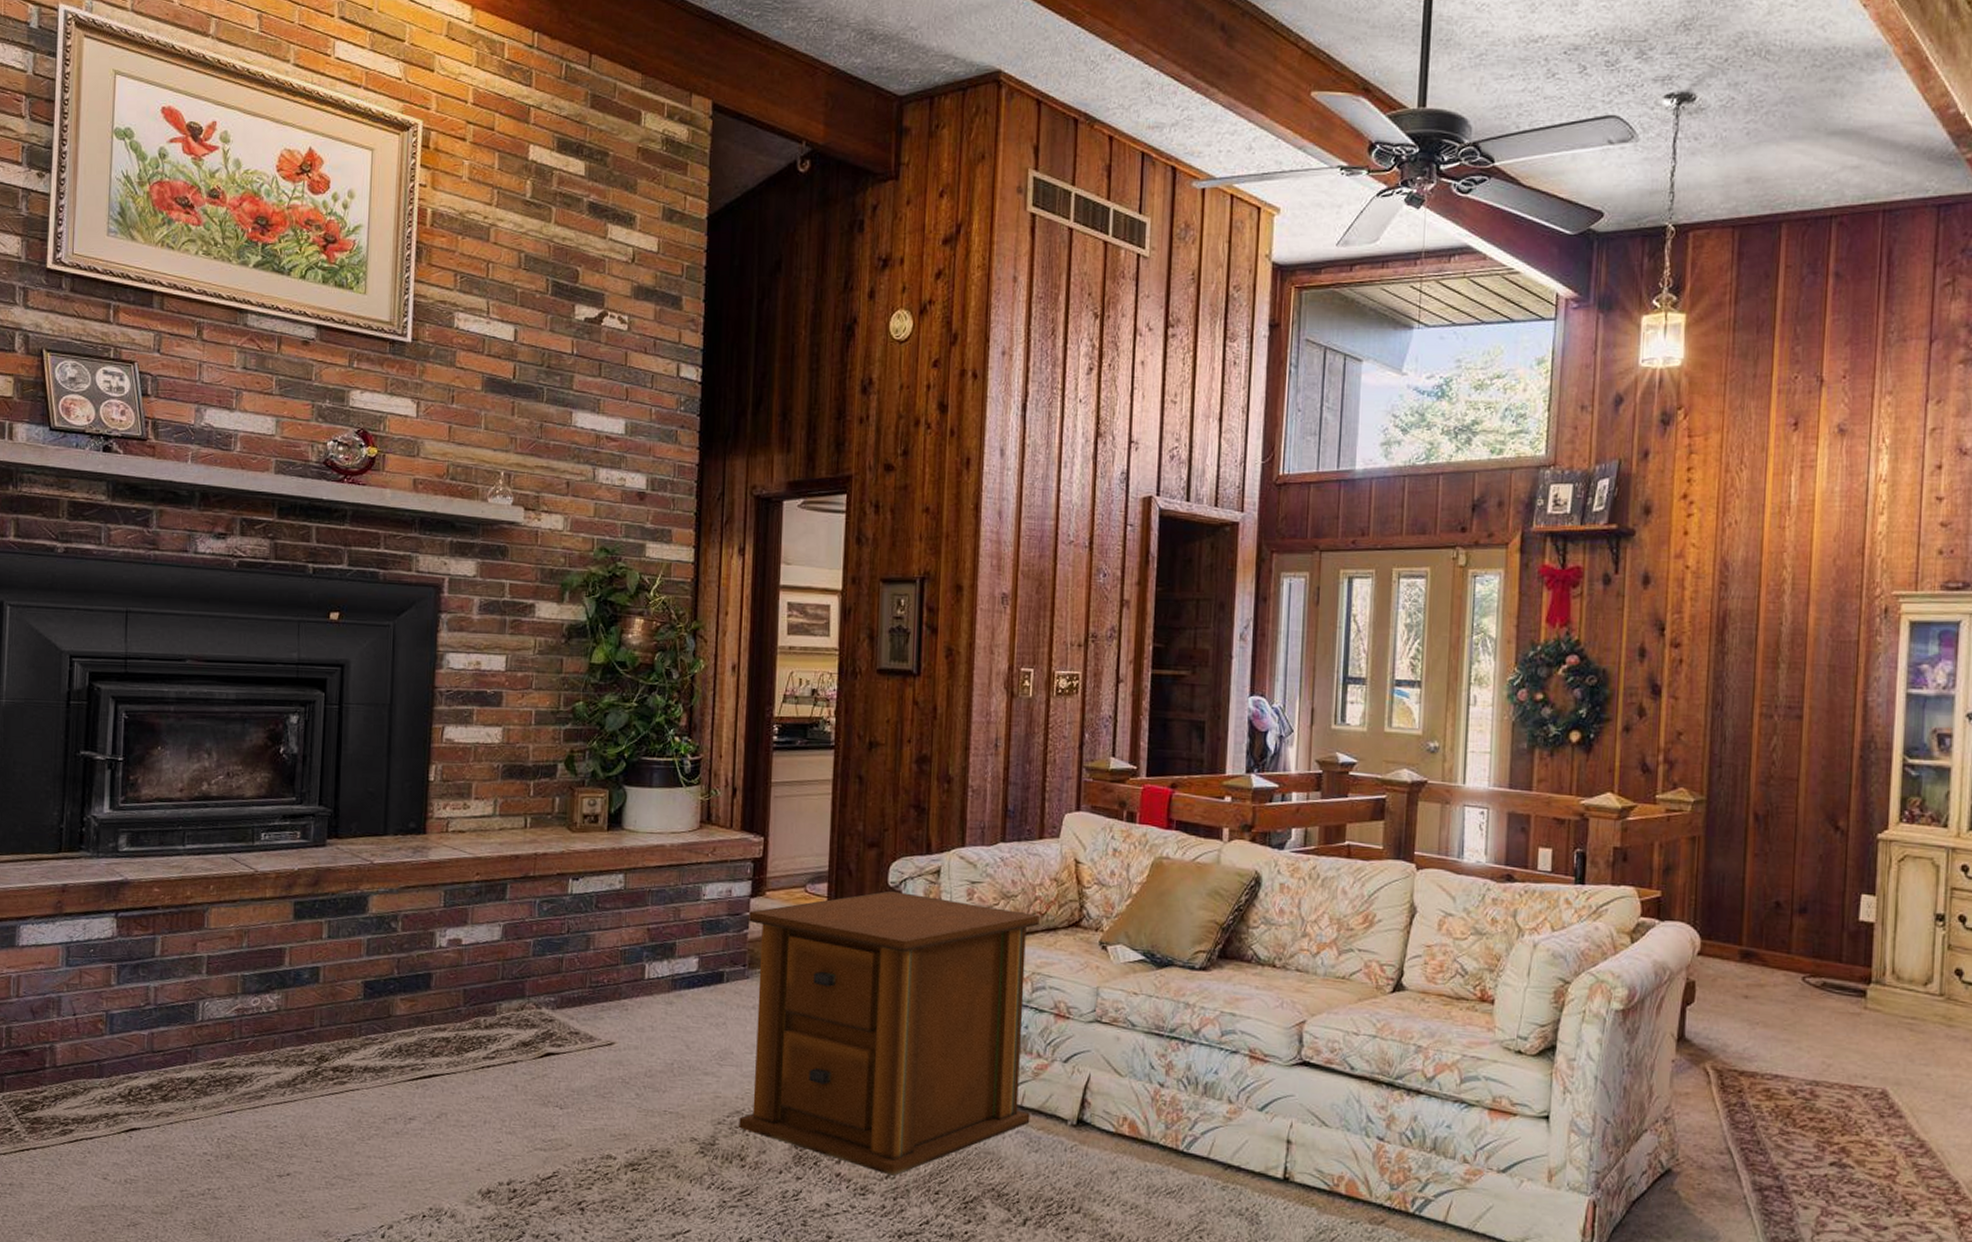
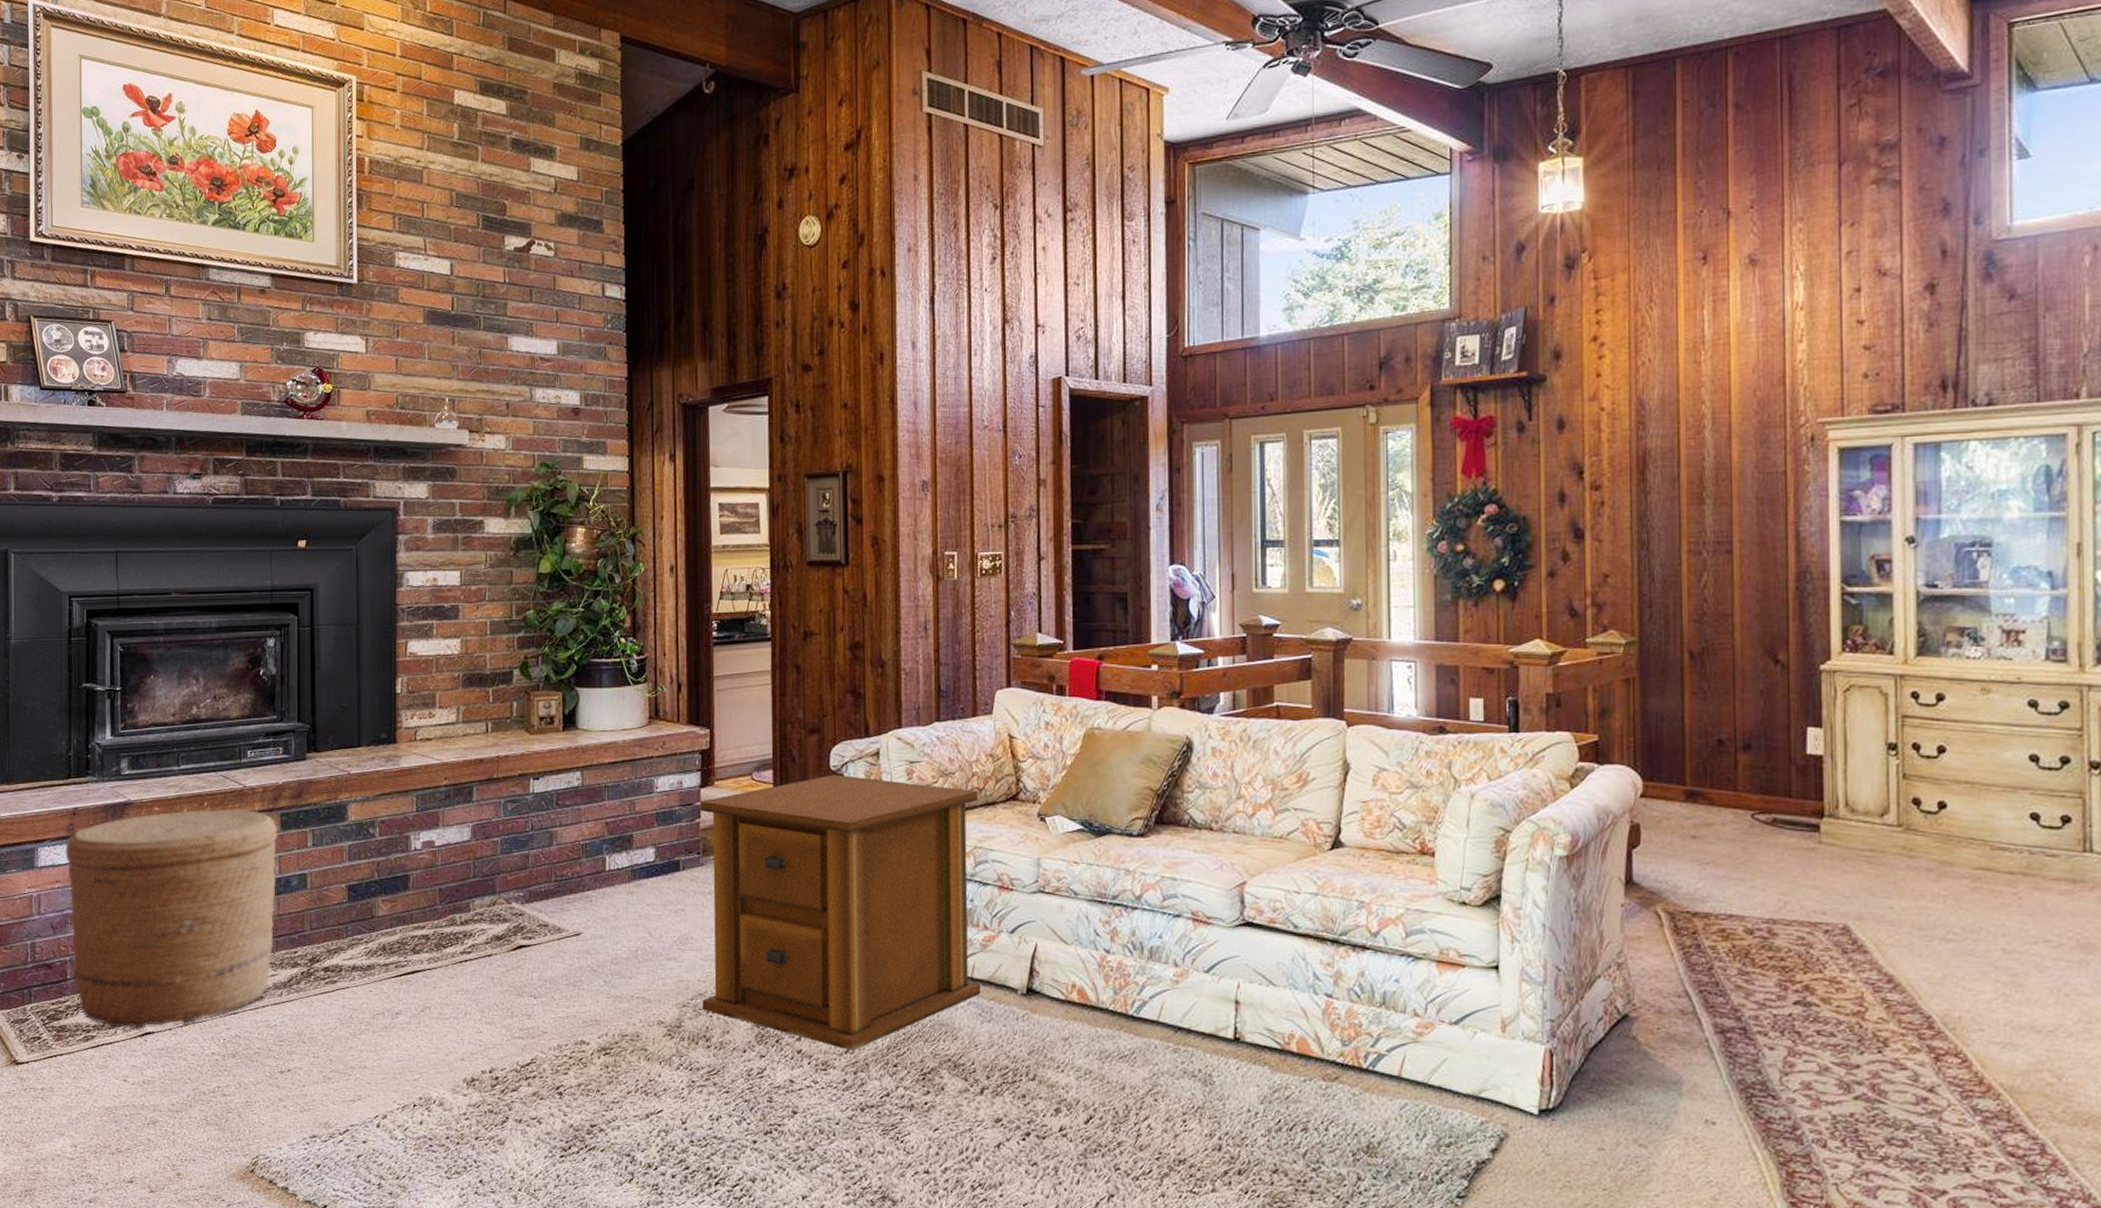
basket: none [51,893,290,1124] -> present [65,809,278,1028]

